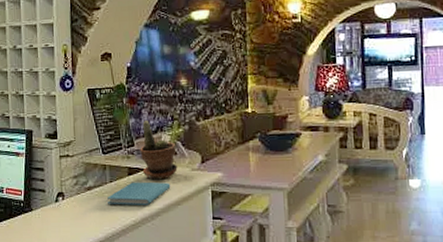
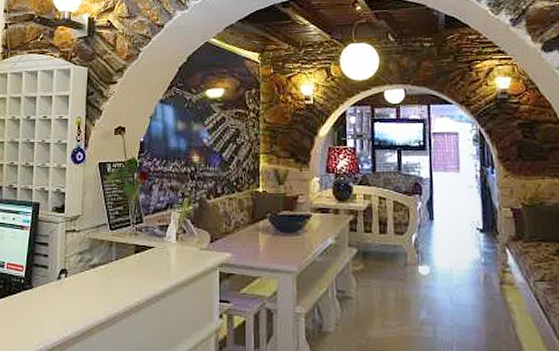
book: present [107,182,171,205] -> none [112,260,178,285]
potted plant: present [140,121,178,180] -> none [148,197,186,259]

